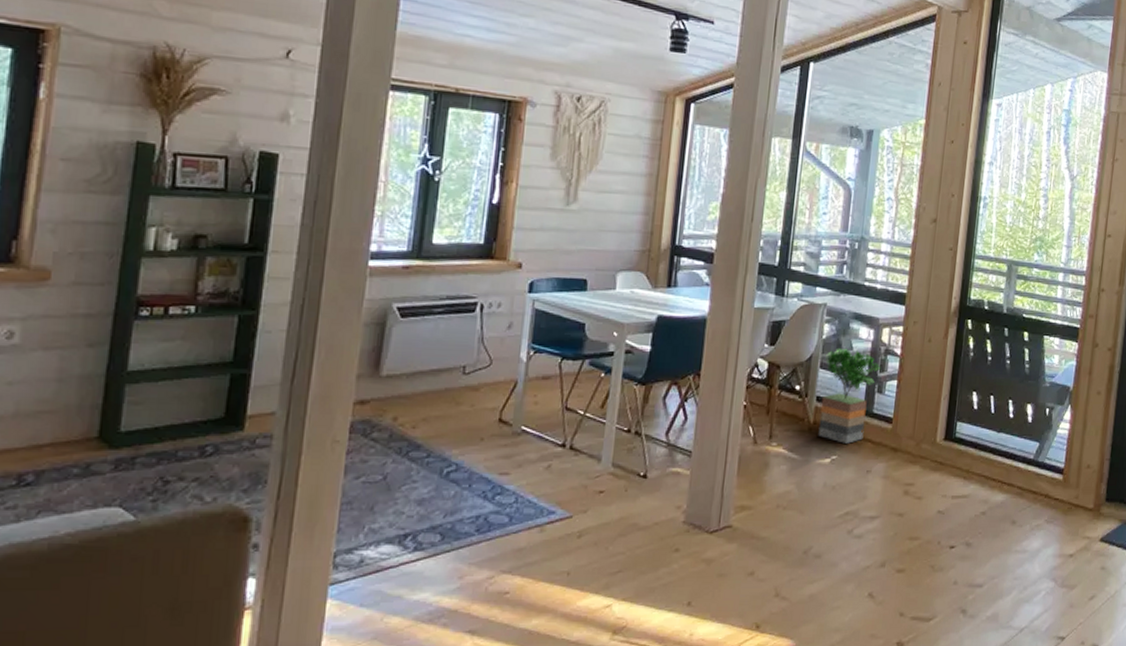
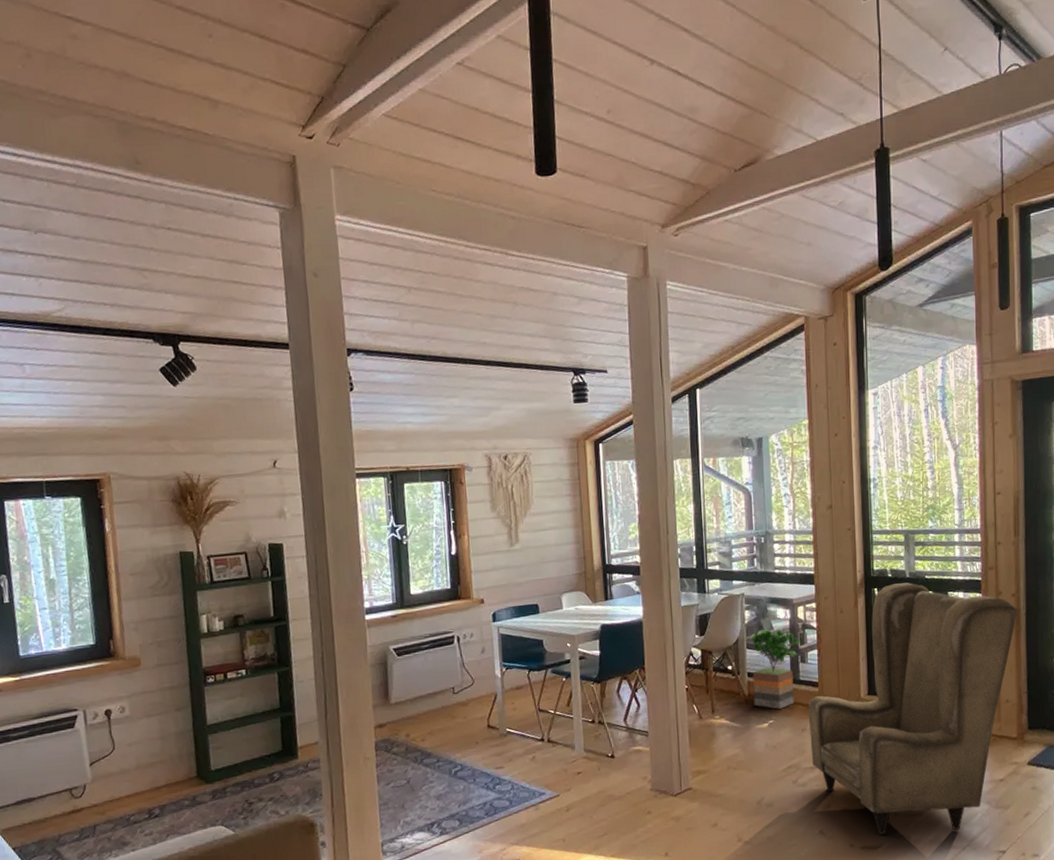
armchair: none [872,318,1112,608] -> present [808,582,1017,836]

